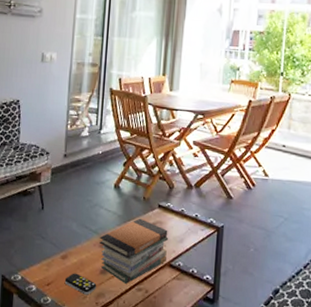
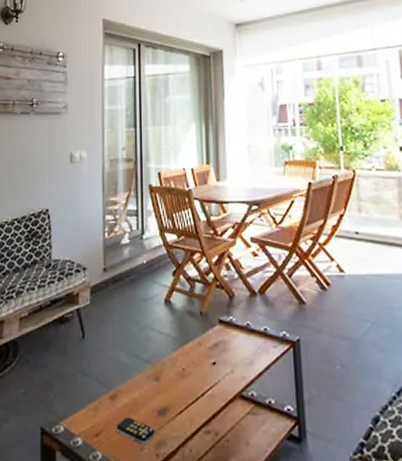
book stack: present [100,218,169,284] -> none [154,338,236,426]

